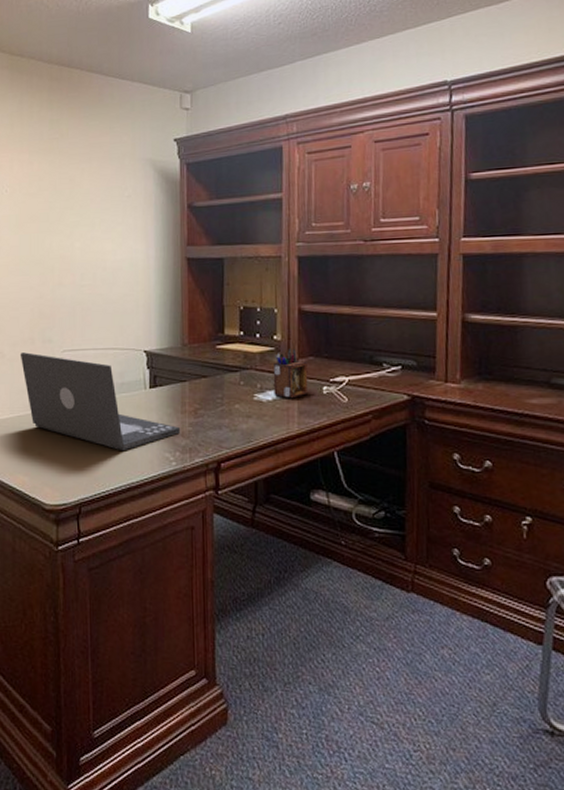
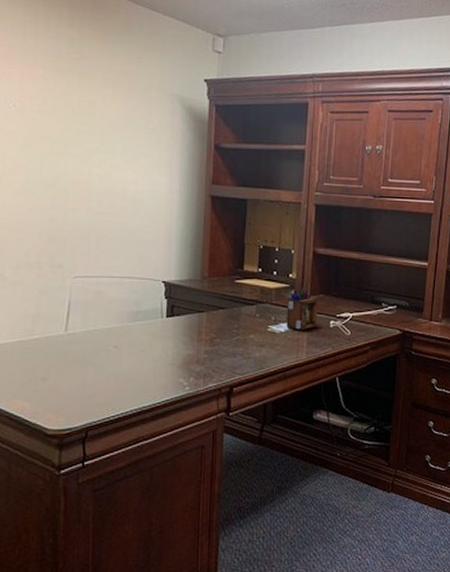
laptop: present [20,352,180,451] -> none [24,276,195,377]

